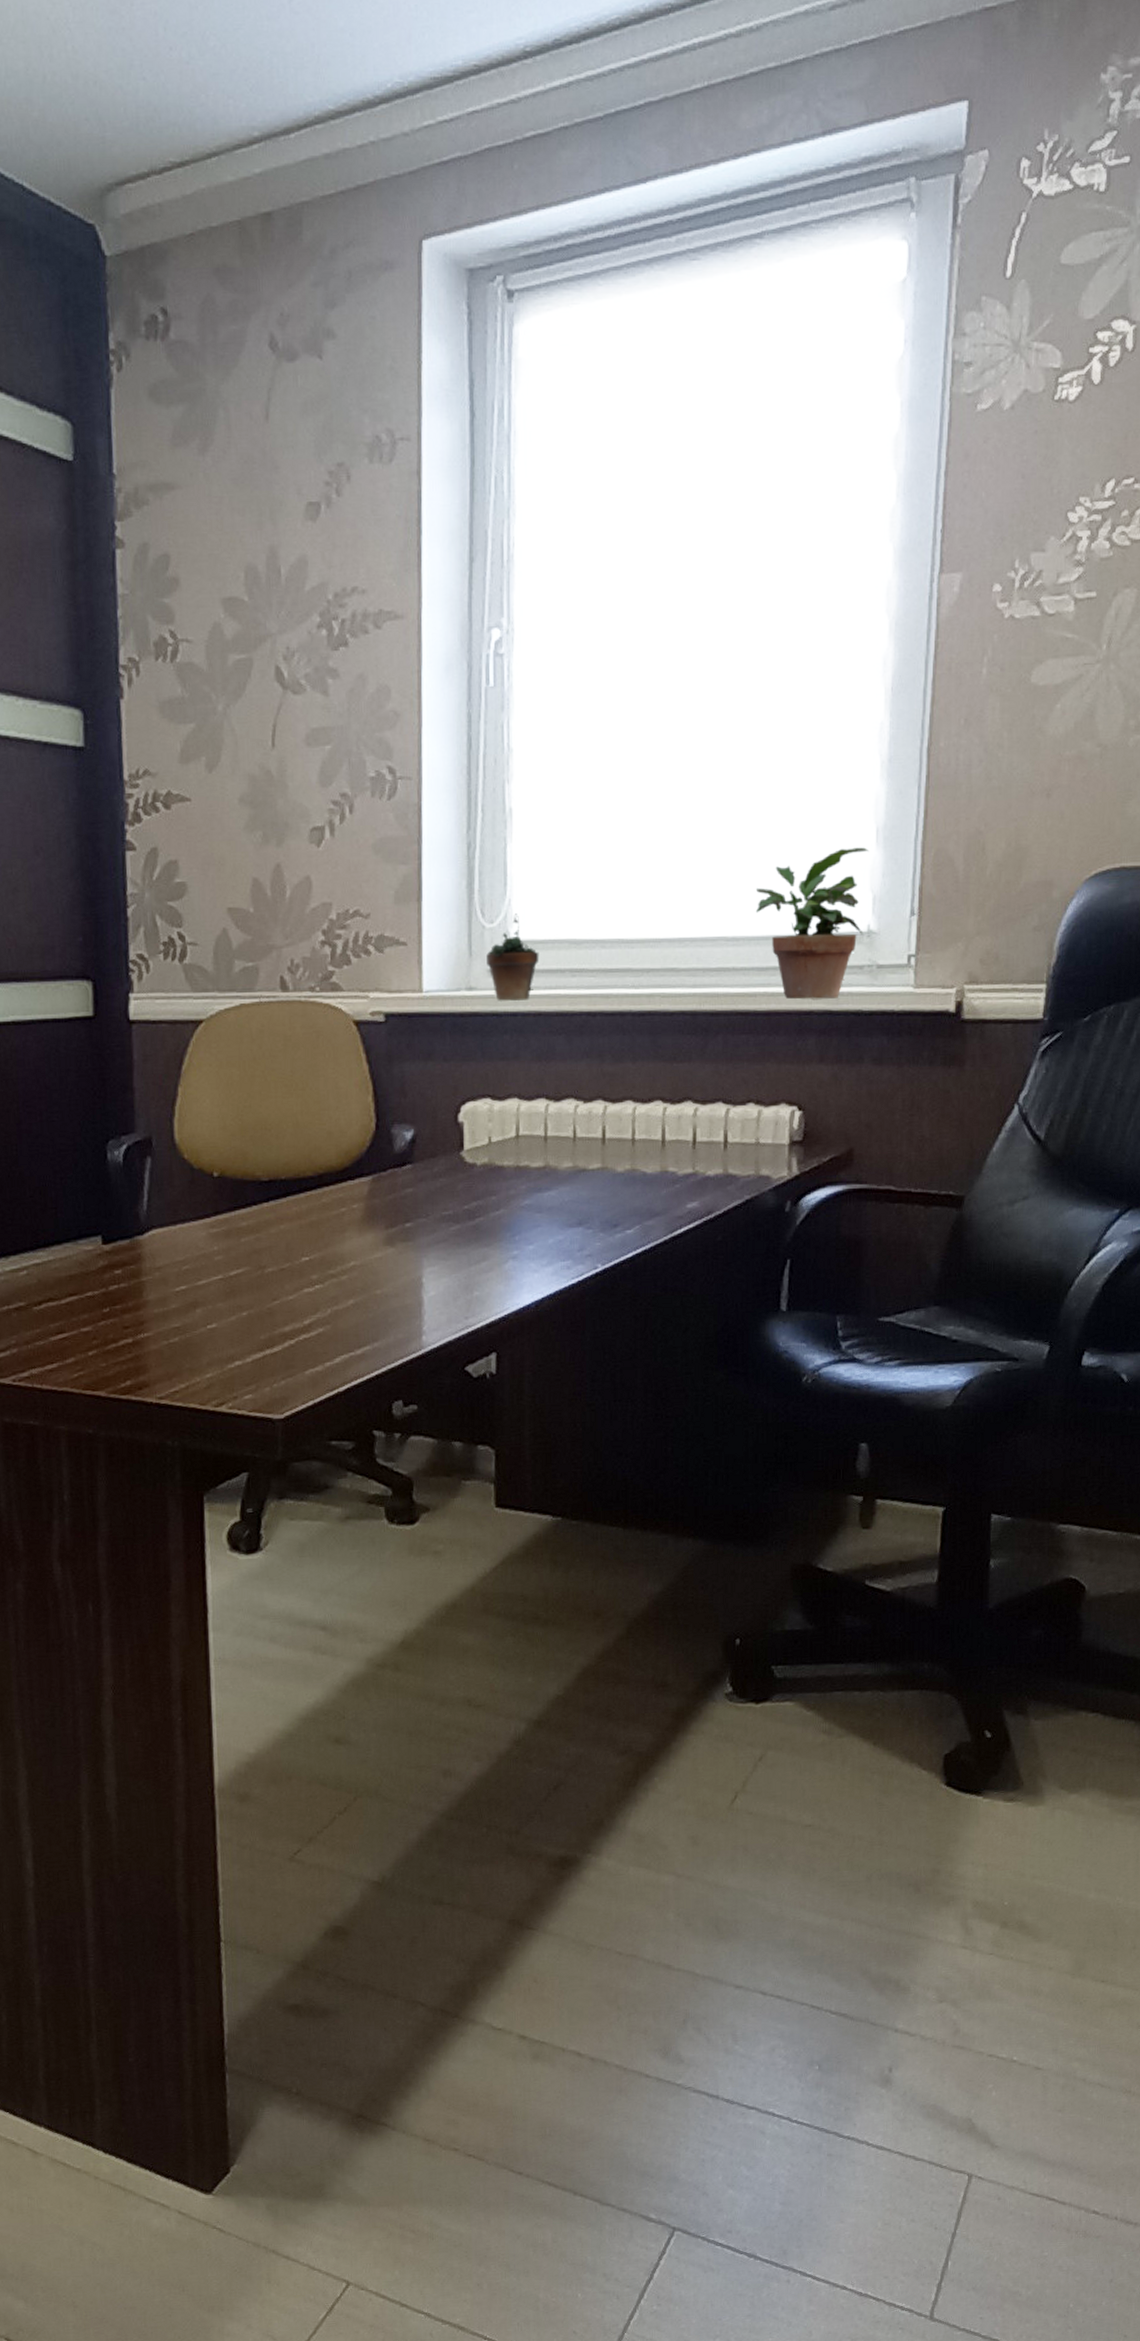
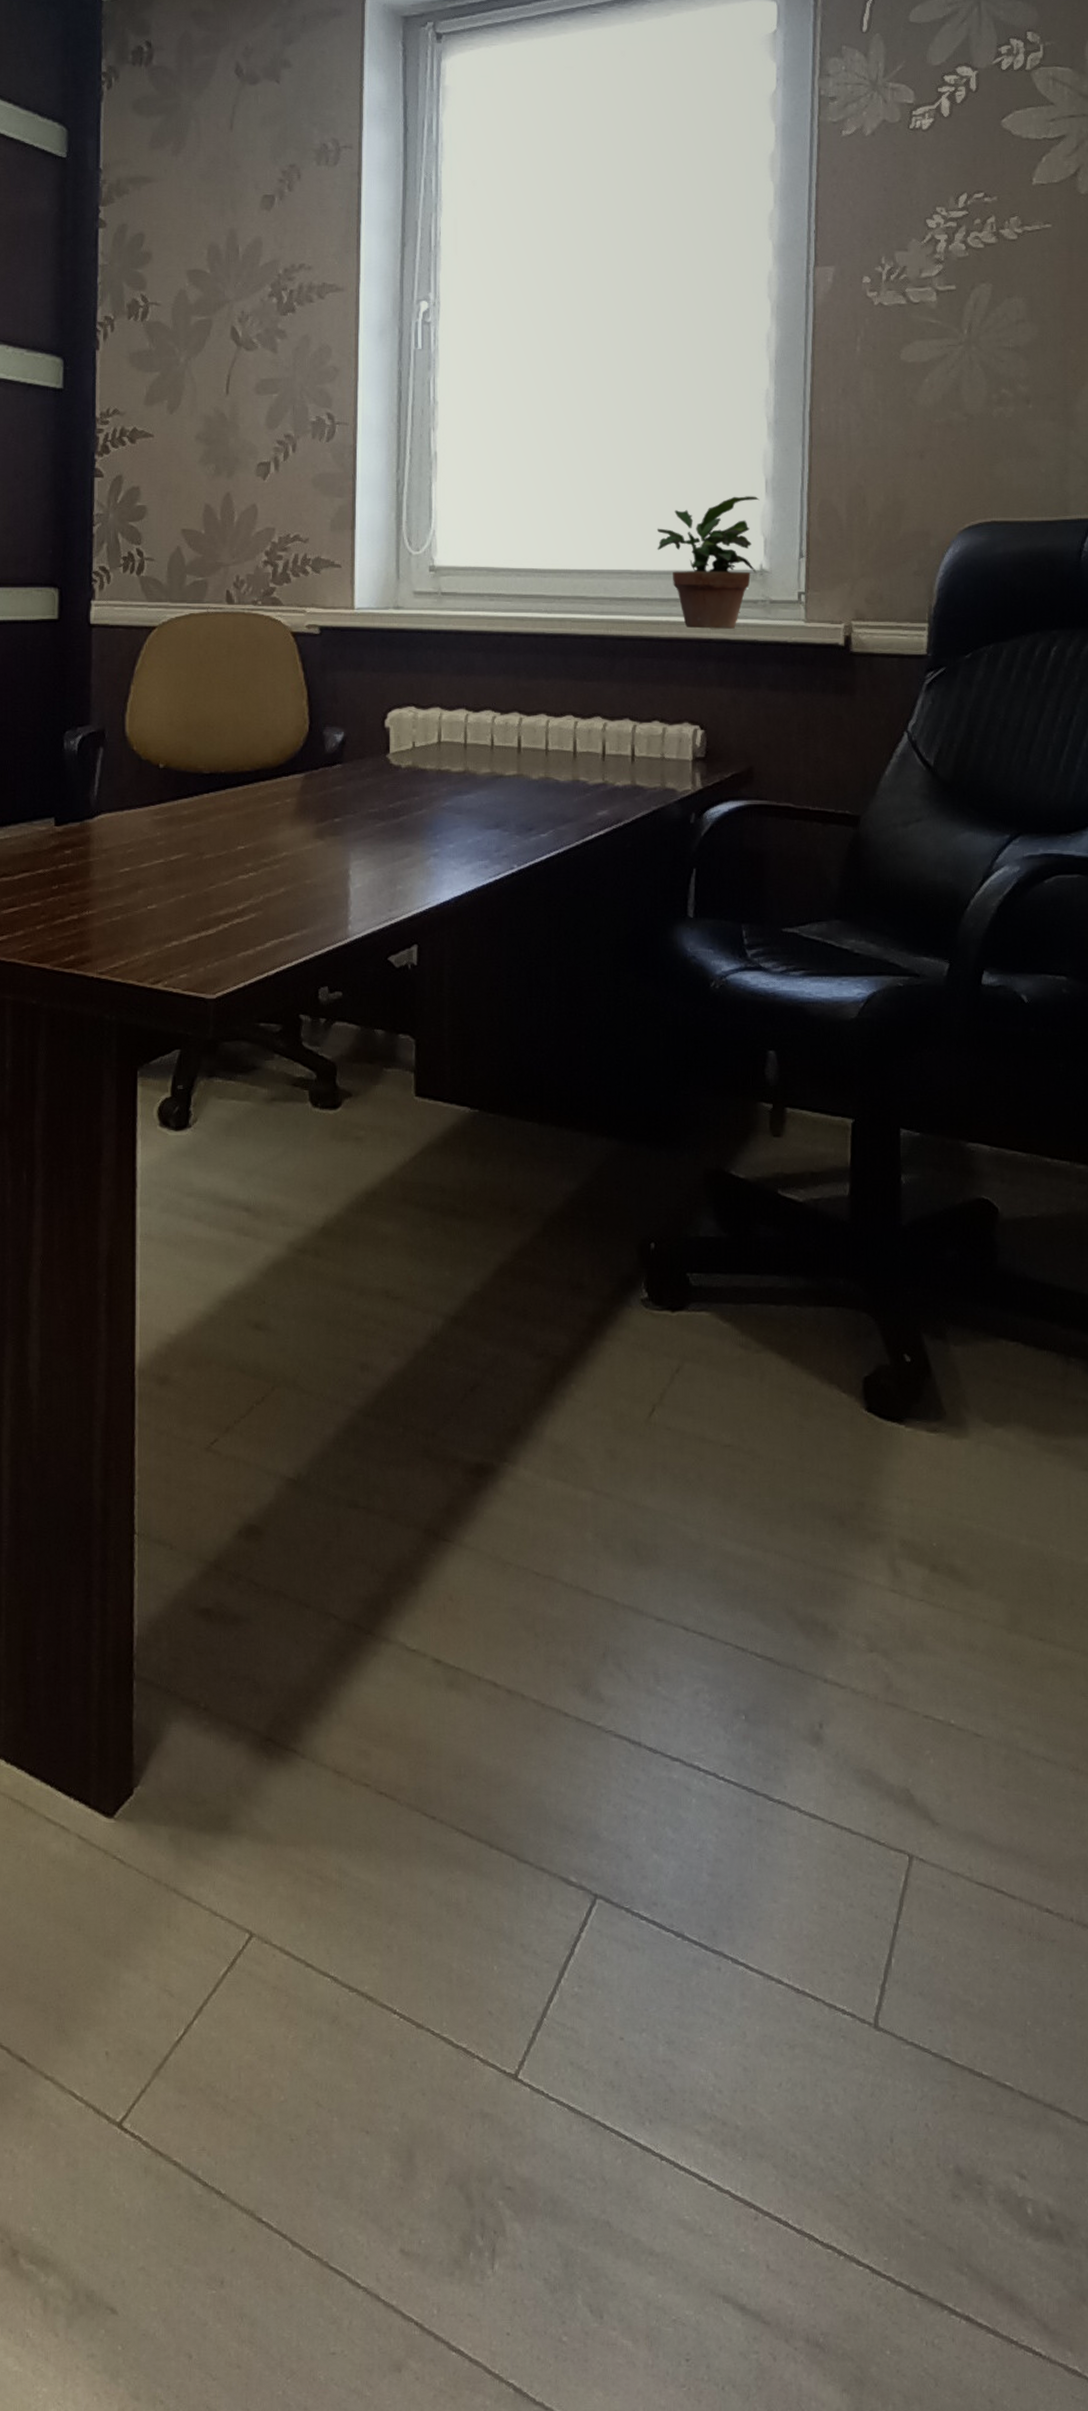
succulent plant: present [486,913,540,1002] -> none [413,543,461,621]

